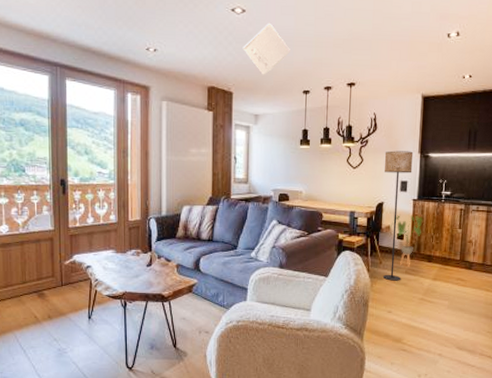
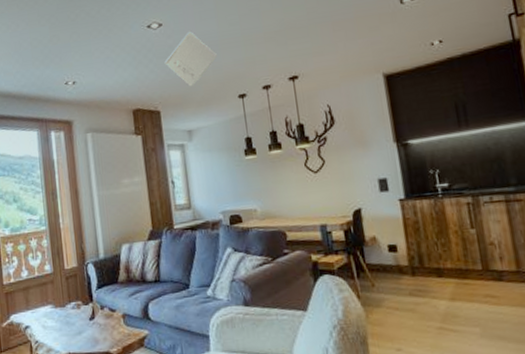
floor lamp: present [382,150,414,281] -> none [350,141,406,308]
house plant: present [390,214,423,268] -> none [375,218,420,288]

